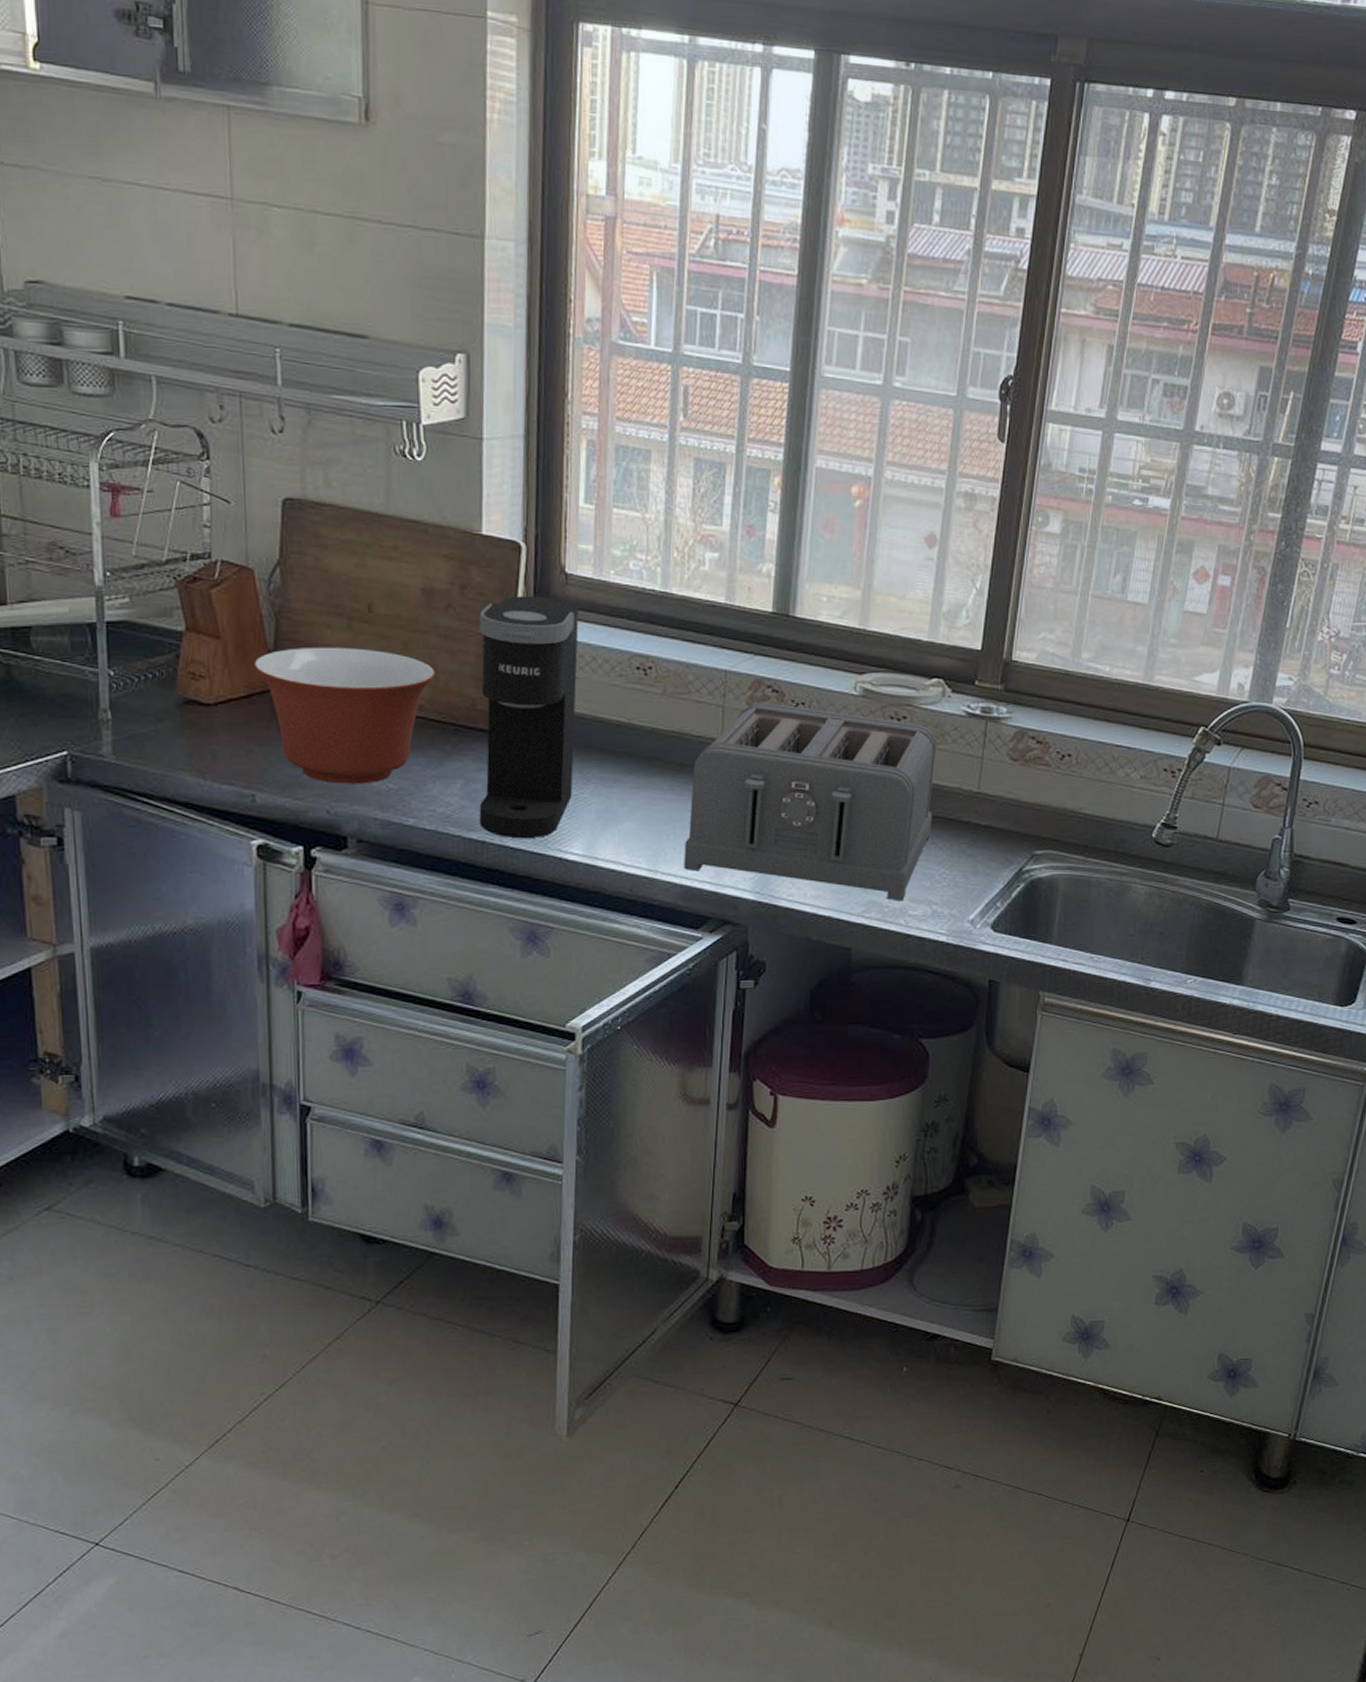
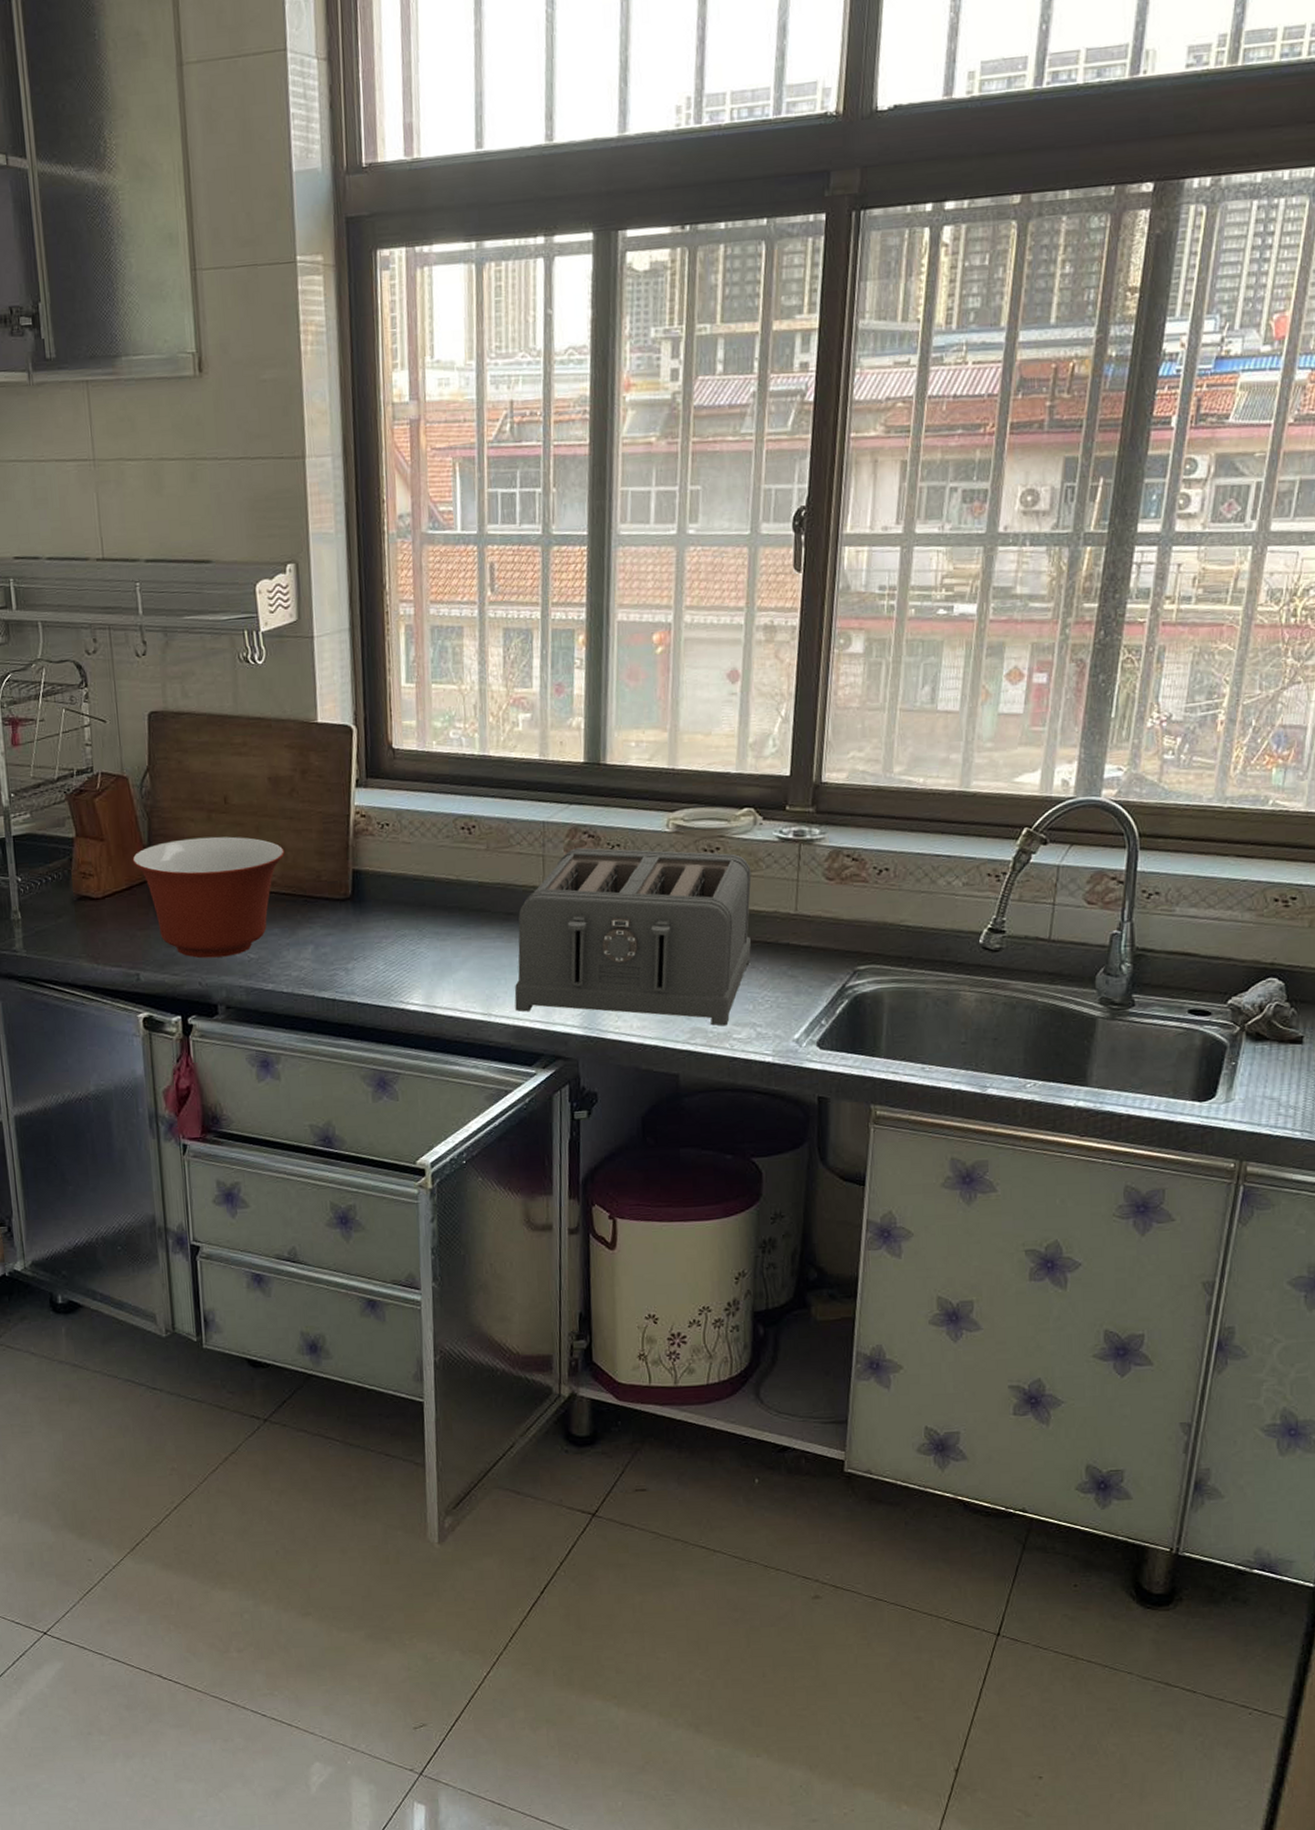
coffee maker: present [479,596,579,839] -> none [319,772,410,994]

